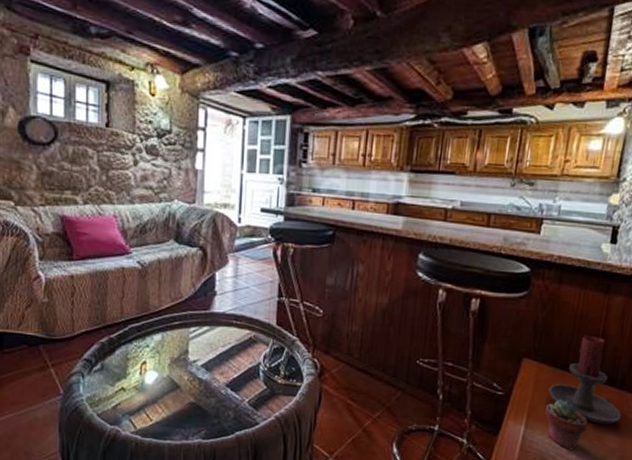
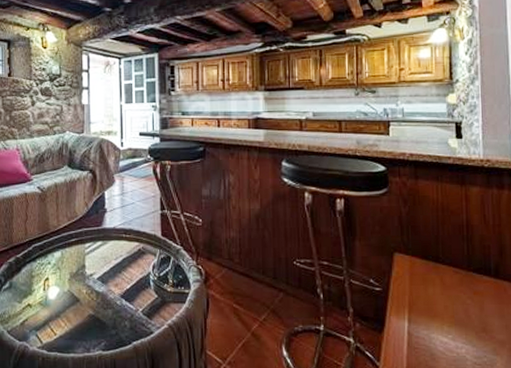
potted succulent: present [545,399,588,450] -> none [426,292,471,344]
candle holder: present [549,335,622,424] -> none [425,226,503,315]

